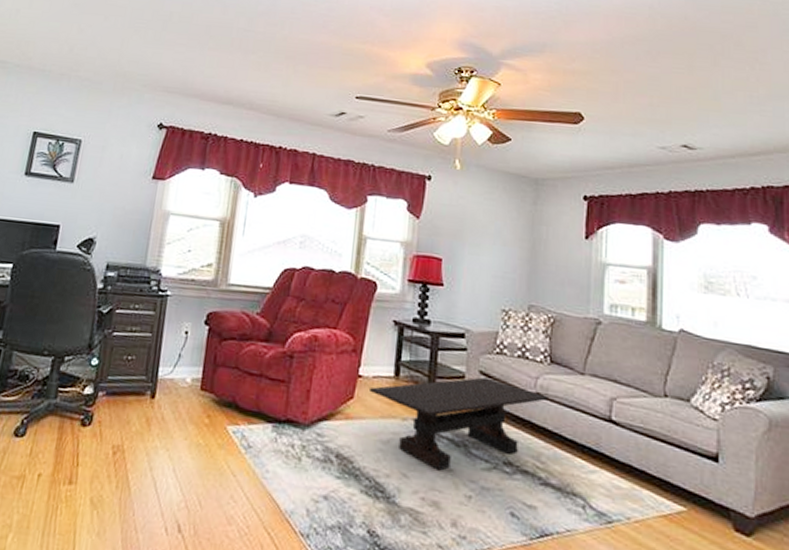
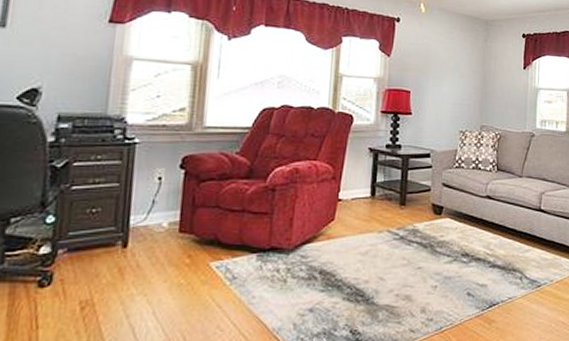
coffee table: present [368,377,548,471] -> none [348,188,496,270]

